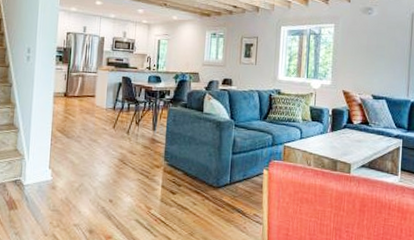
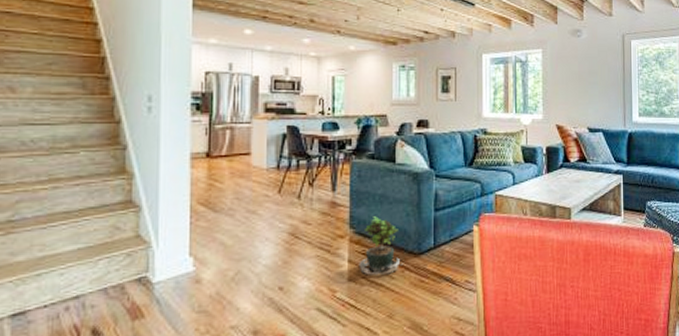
potted plant: none [169,153,205,201] -> present [358,216,404,275]

